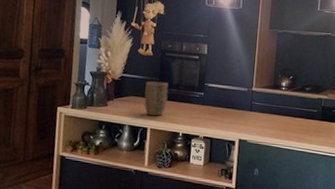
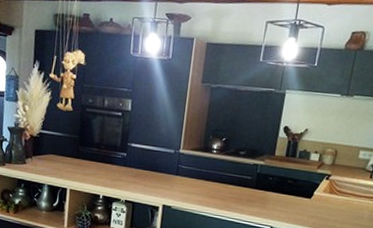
plant pot: present [144,81,169,116] -> none [63,139,89,177]

